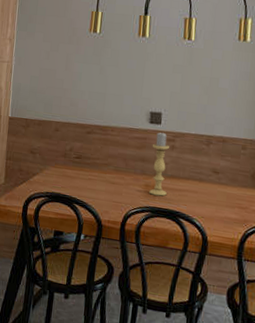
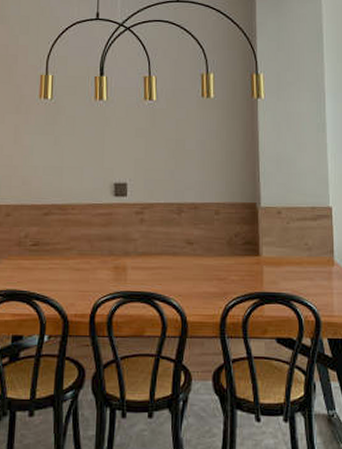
candle holder: present [149,132,169,196] -> none [119,204,139,278]

